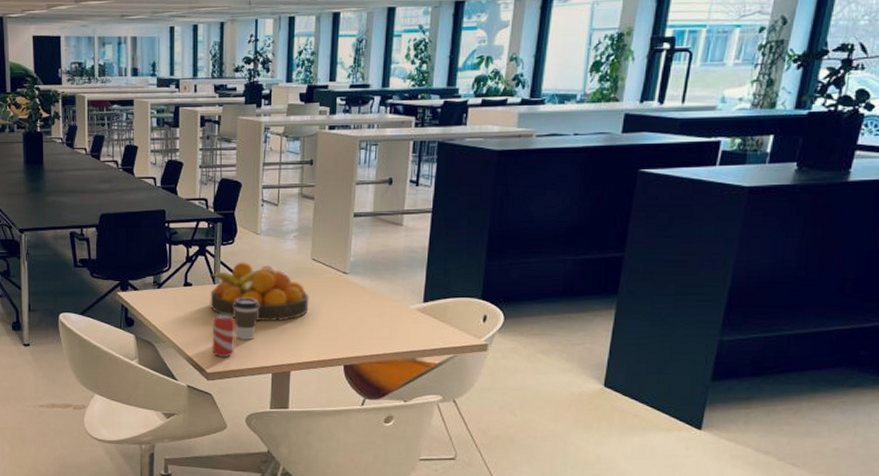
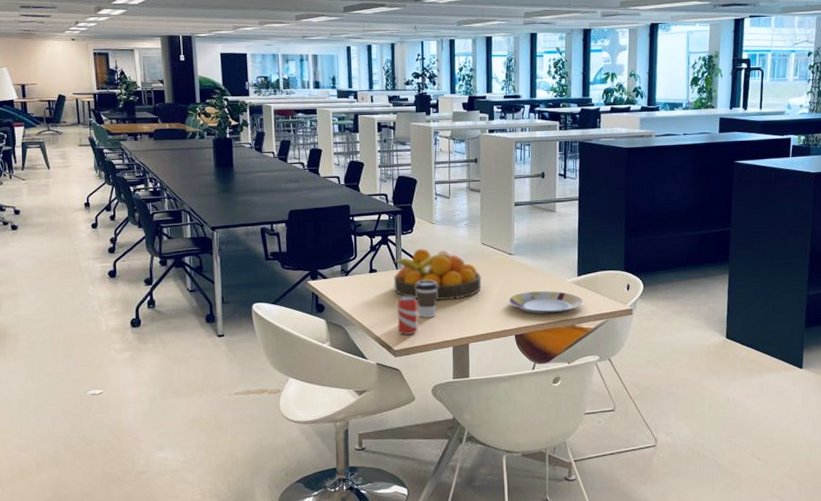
plate: none [339,317,428,345] -> present [508,291,584,315]

